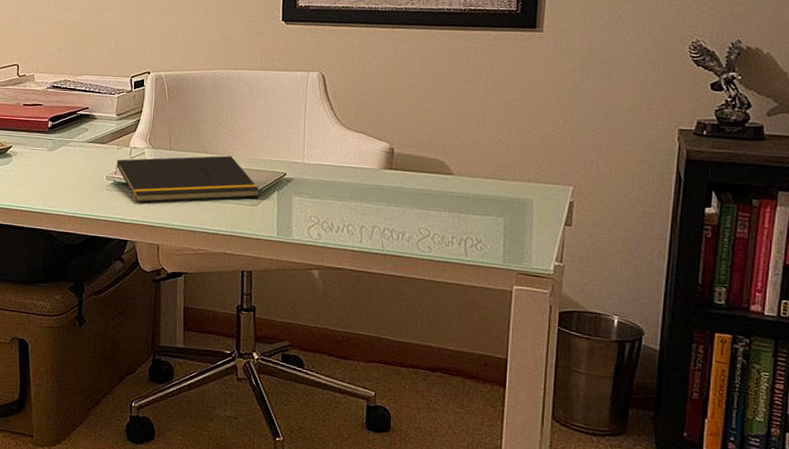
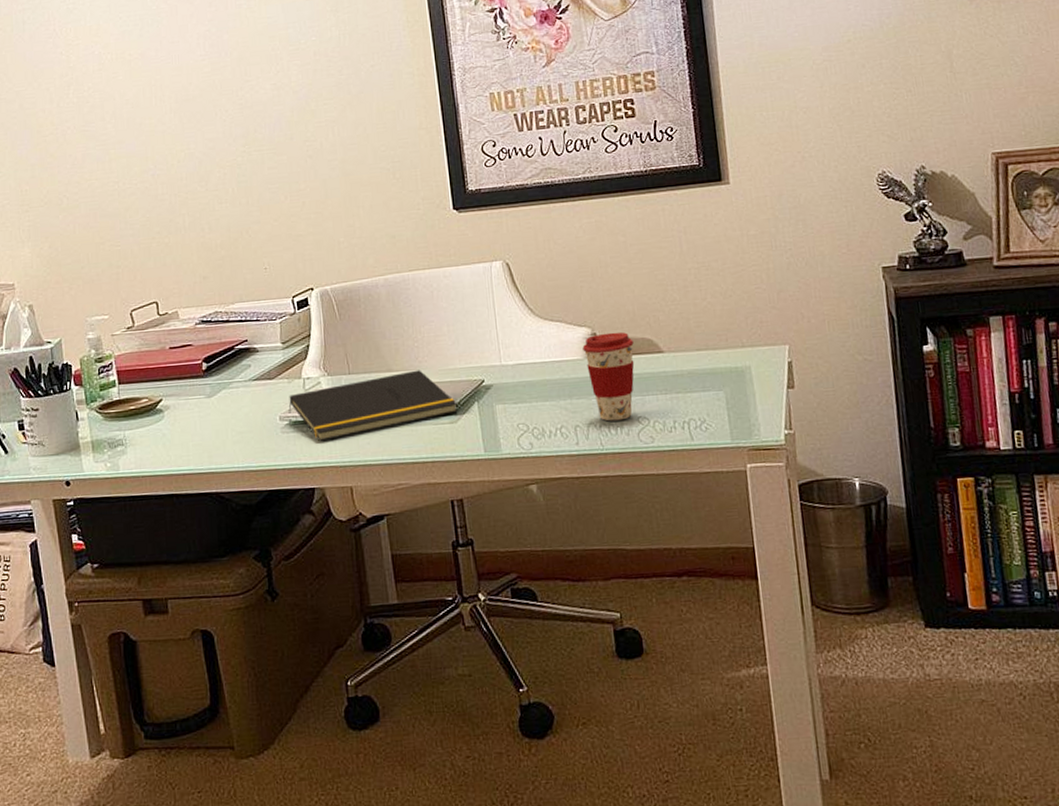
coffee cup: none [379,149,427,228] -> present [582,332,635,421]

